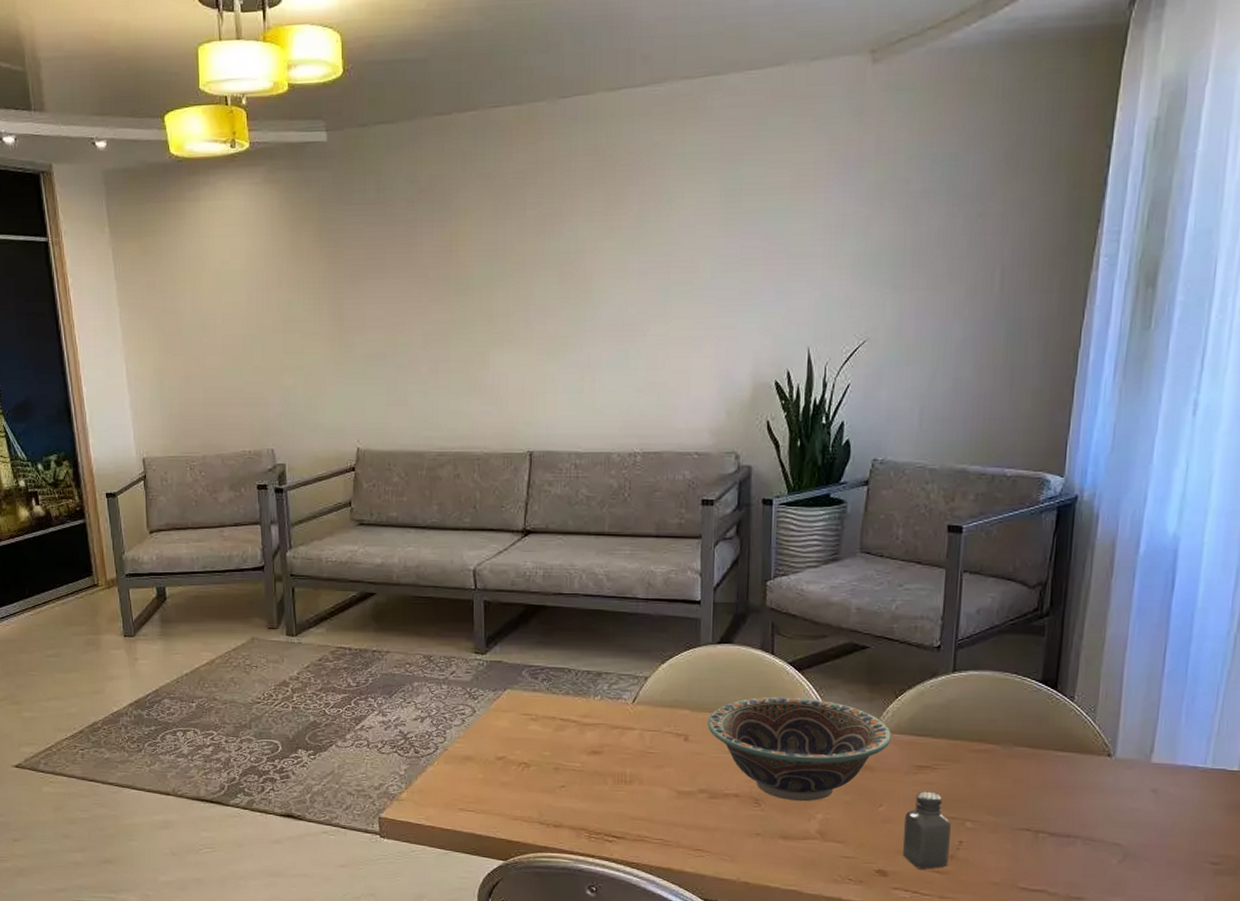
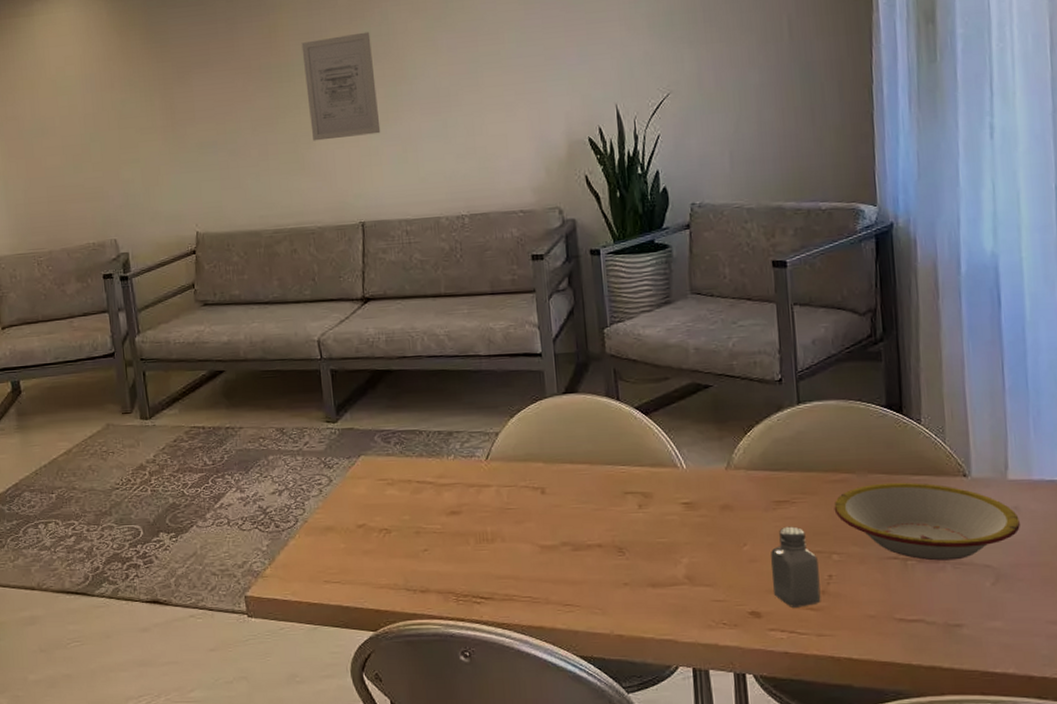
wall art: none [483,248,559,362] -> present [301,31,381,141]
decorative bowl: present [708,696,891,802] -> none [562,441,746,547]
bowl: none [974,756,1156,836] -> present [834,482,1020,561]

